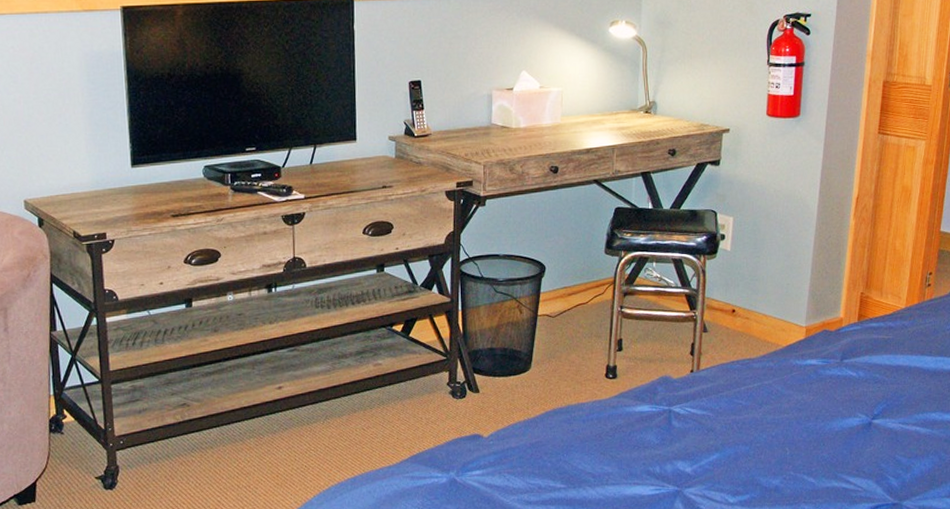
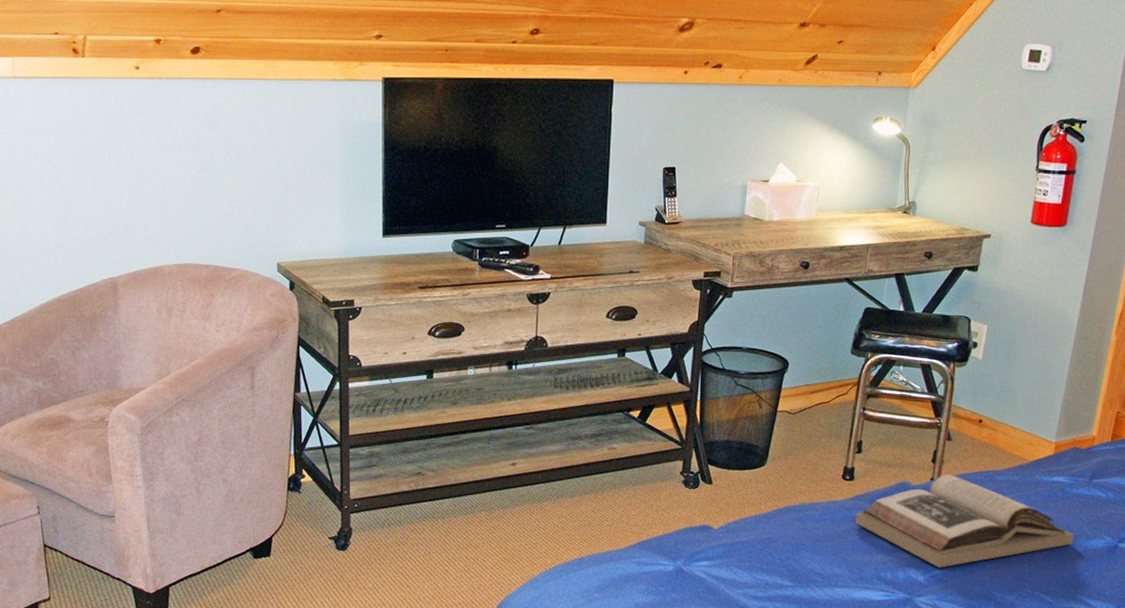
book: none [621,365,830,458] -> present [855,475,1074,568]

